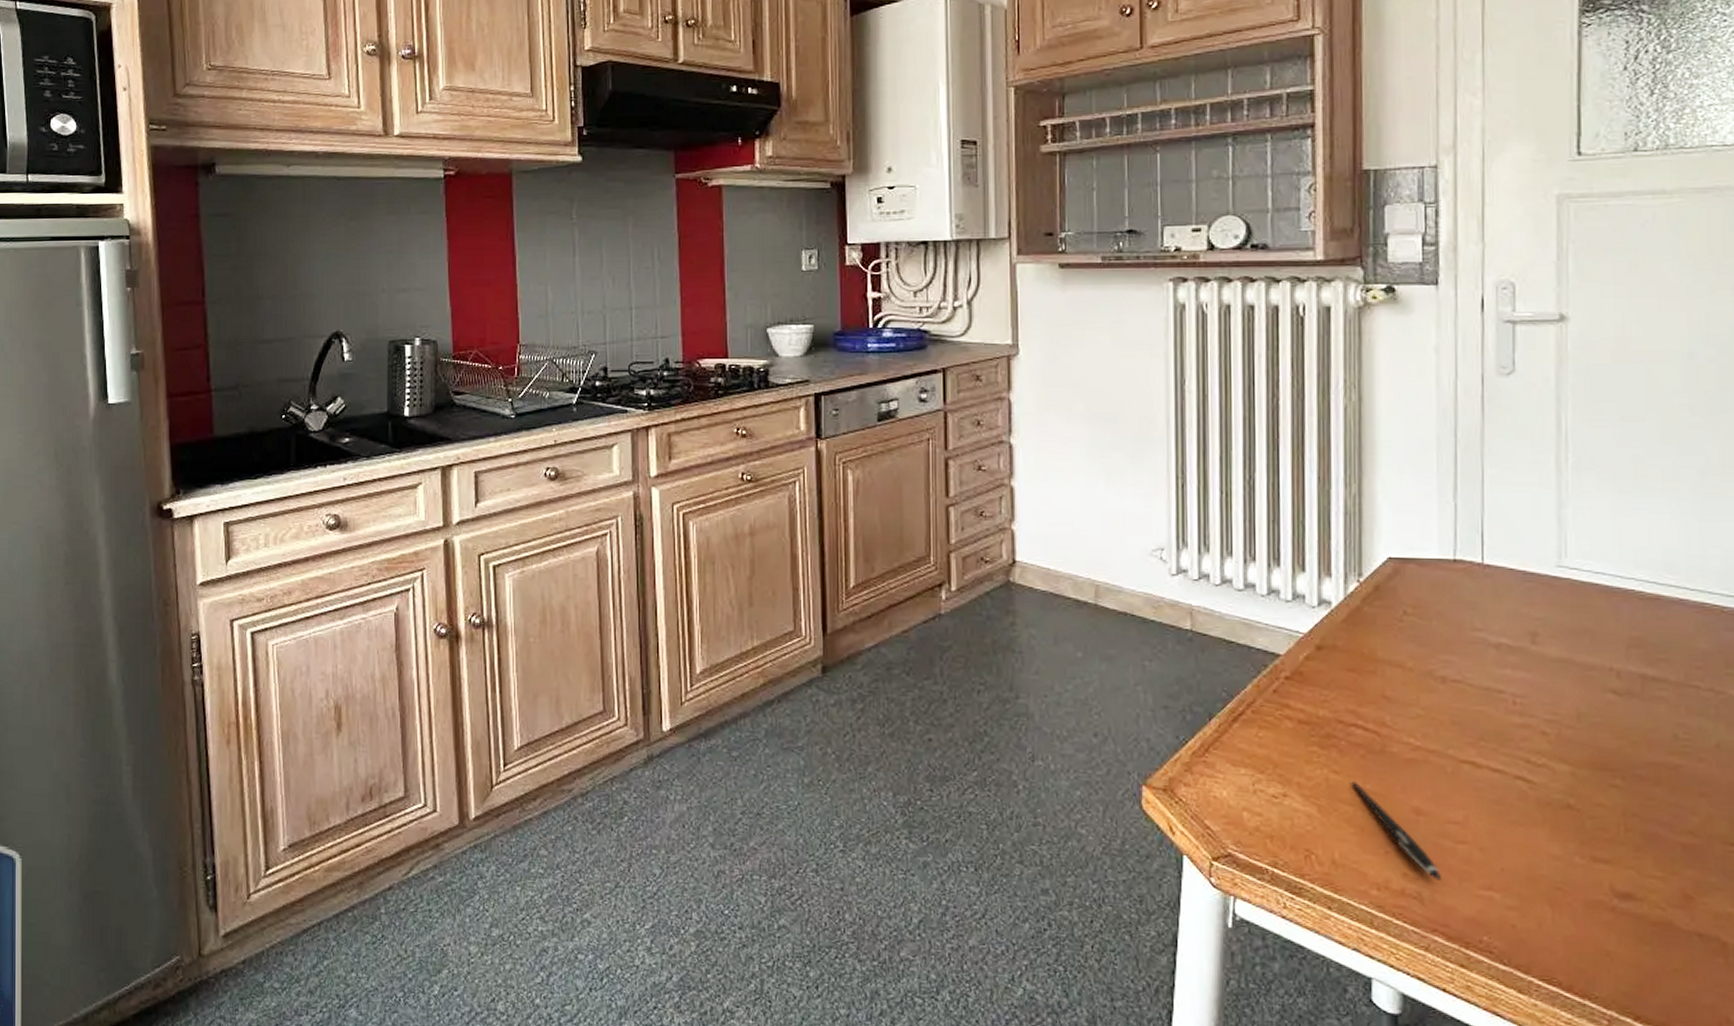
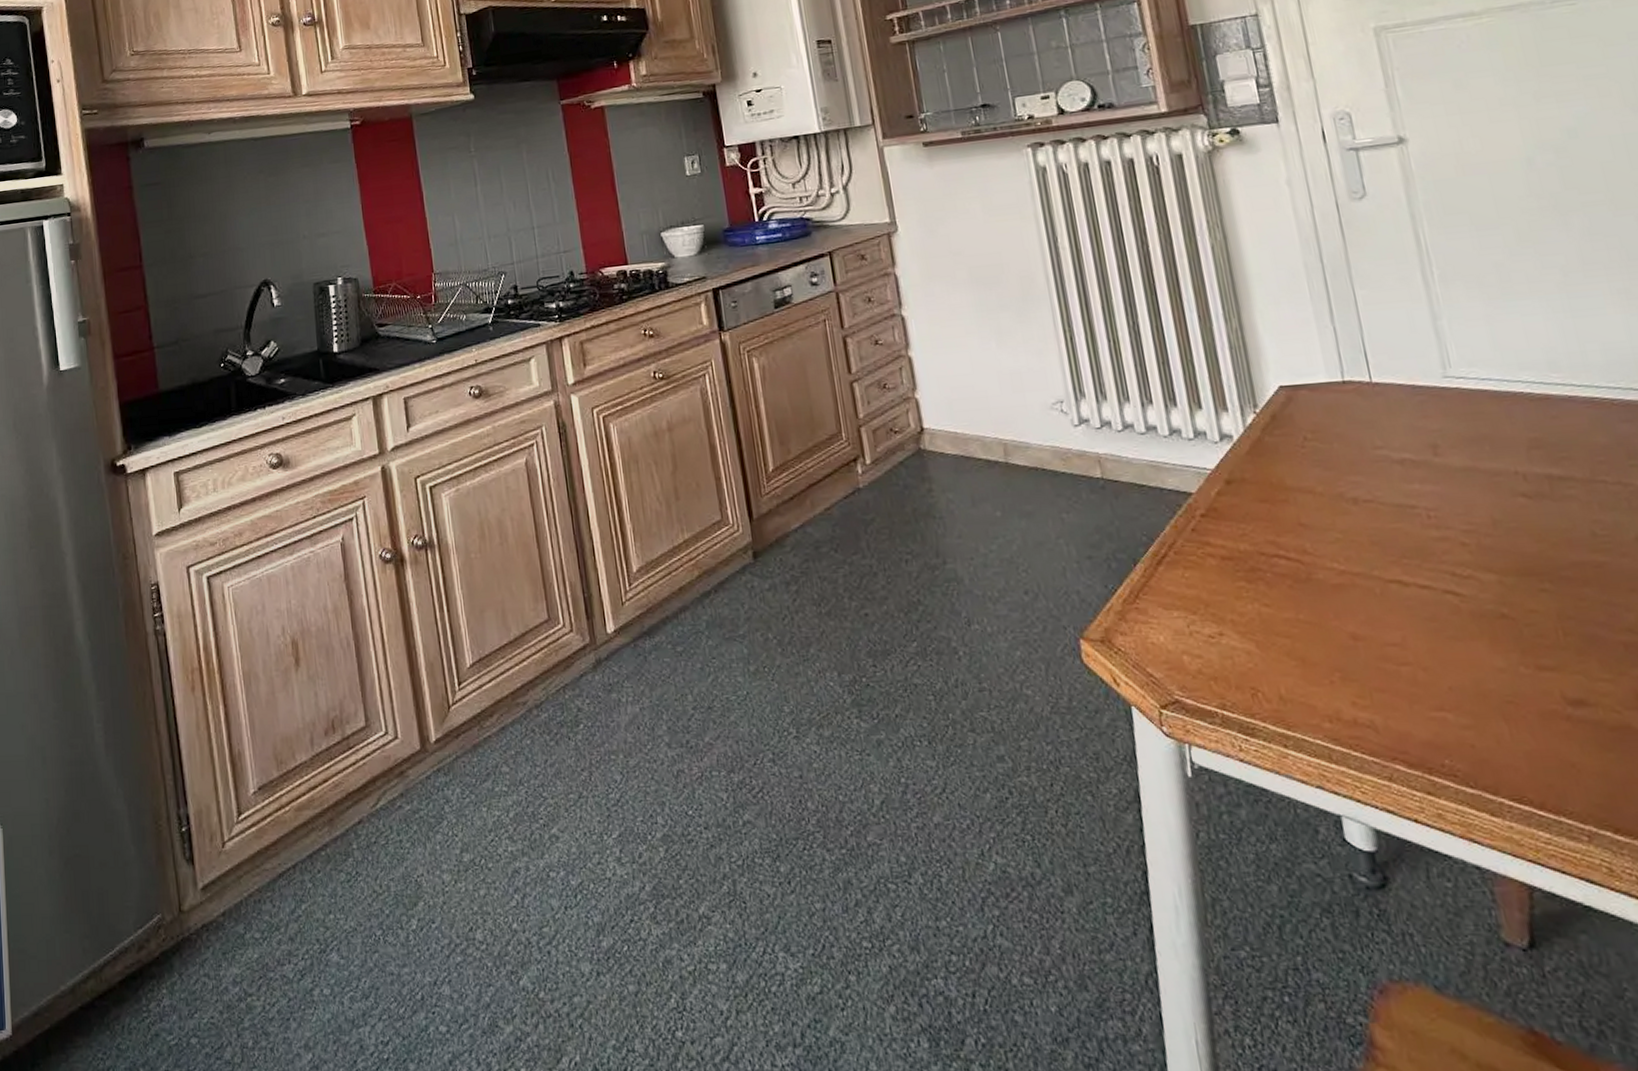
pen: present [1353,781,1443,881] -> none [1285,612,1392,706]

